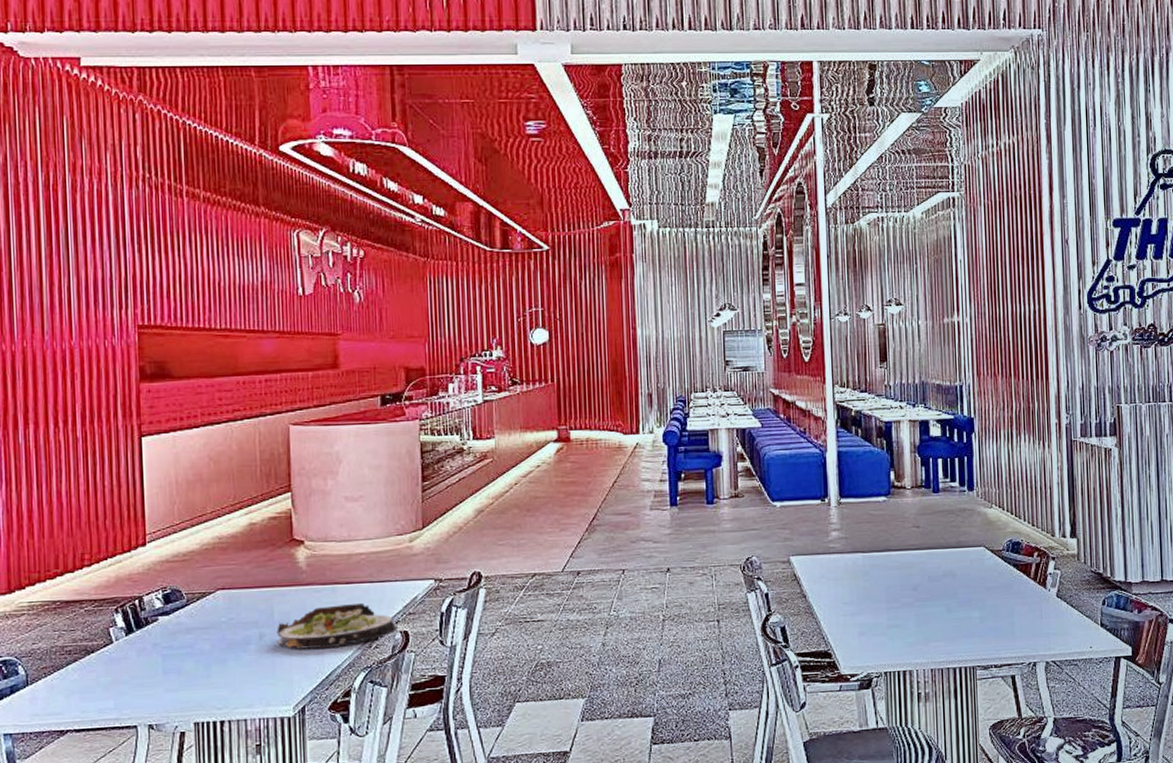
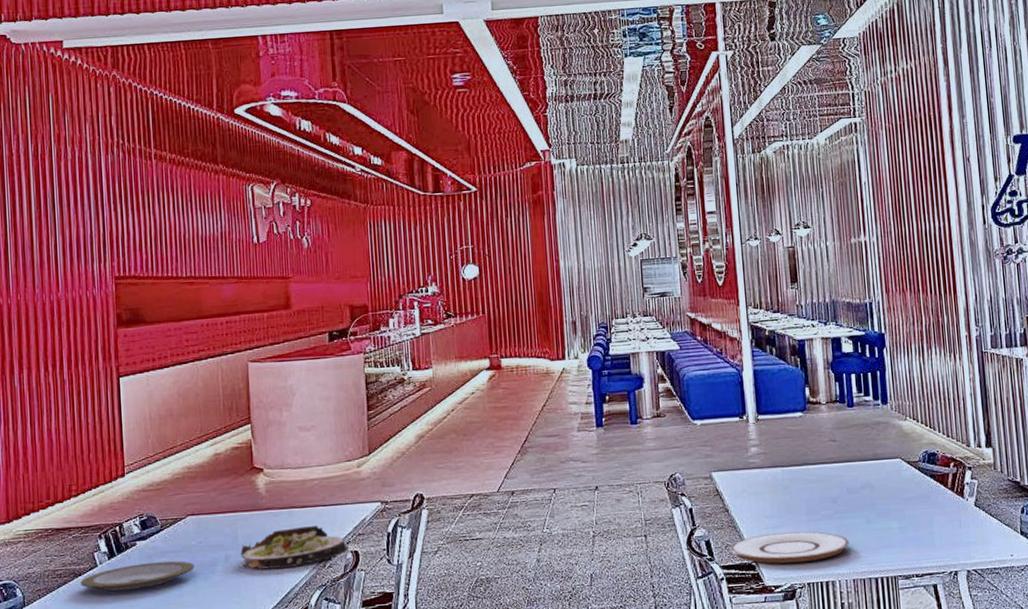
plate: none [92,638,224,671] -> present [80,561,195,592]
plate: none [805,619,929,652] -> present [729,531,849,564]

